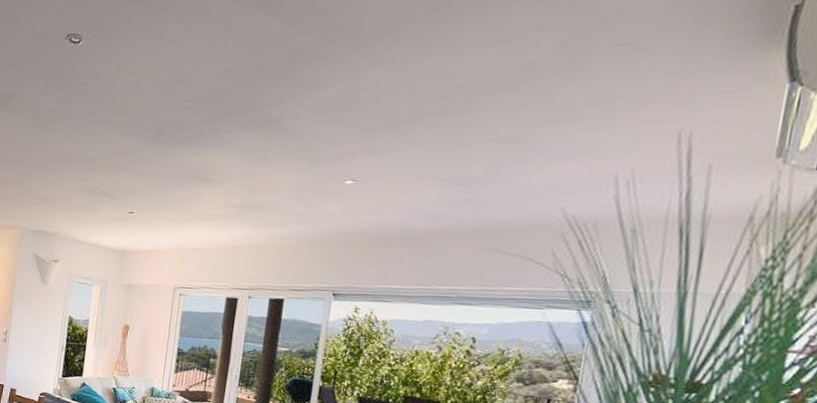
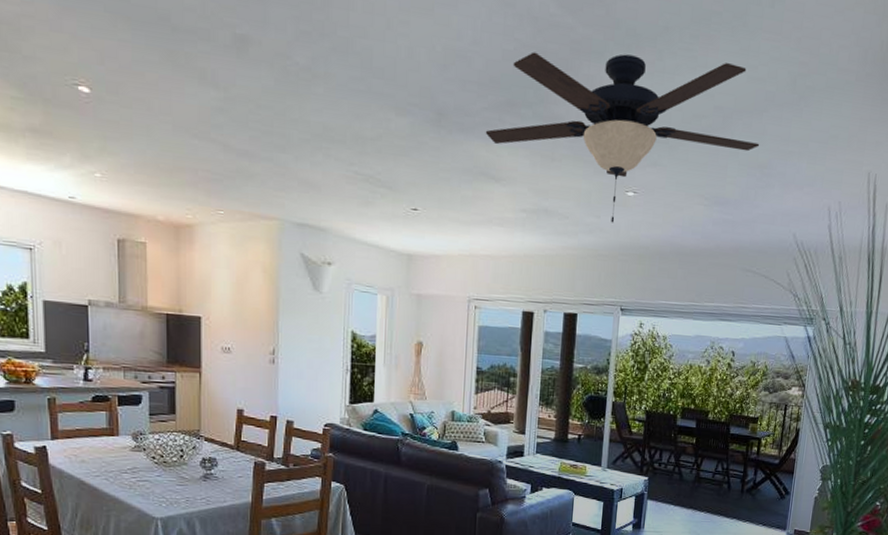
ceiling fan: none [199,41,514,211] -> present [485,52,760,223]

